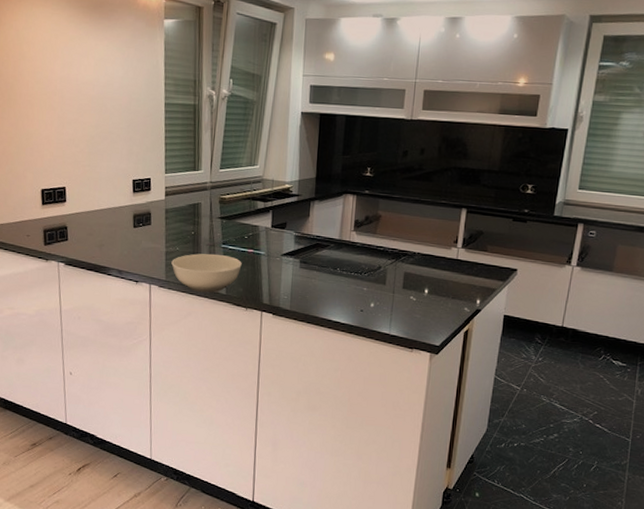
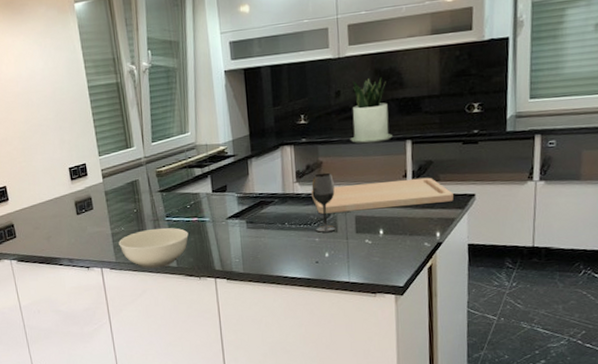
wine glass: none [364,226,389,284] -> present [311,172,336,233]
cutting board: none [366,241,498,273] -> present [311,177,454,214]
planter: none [410,143,452,206] -> present [350,77,392,144]

